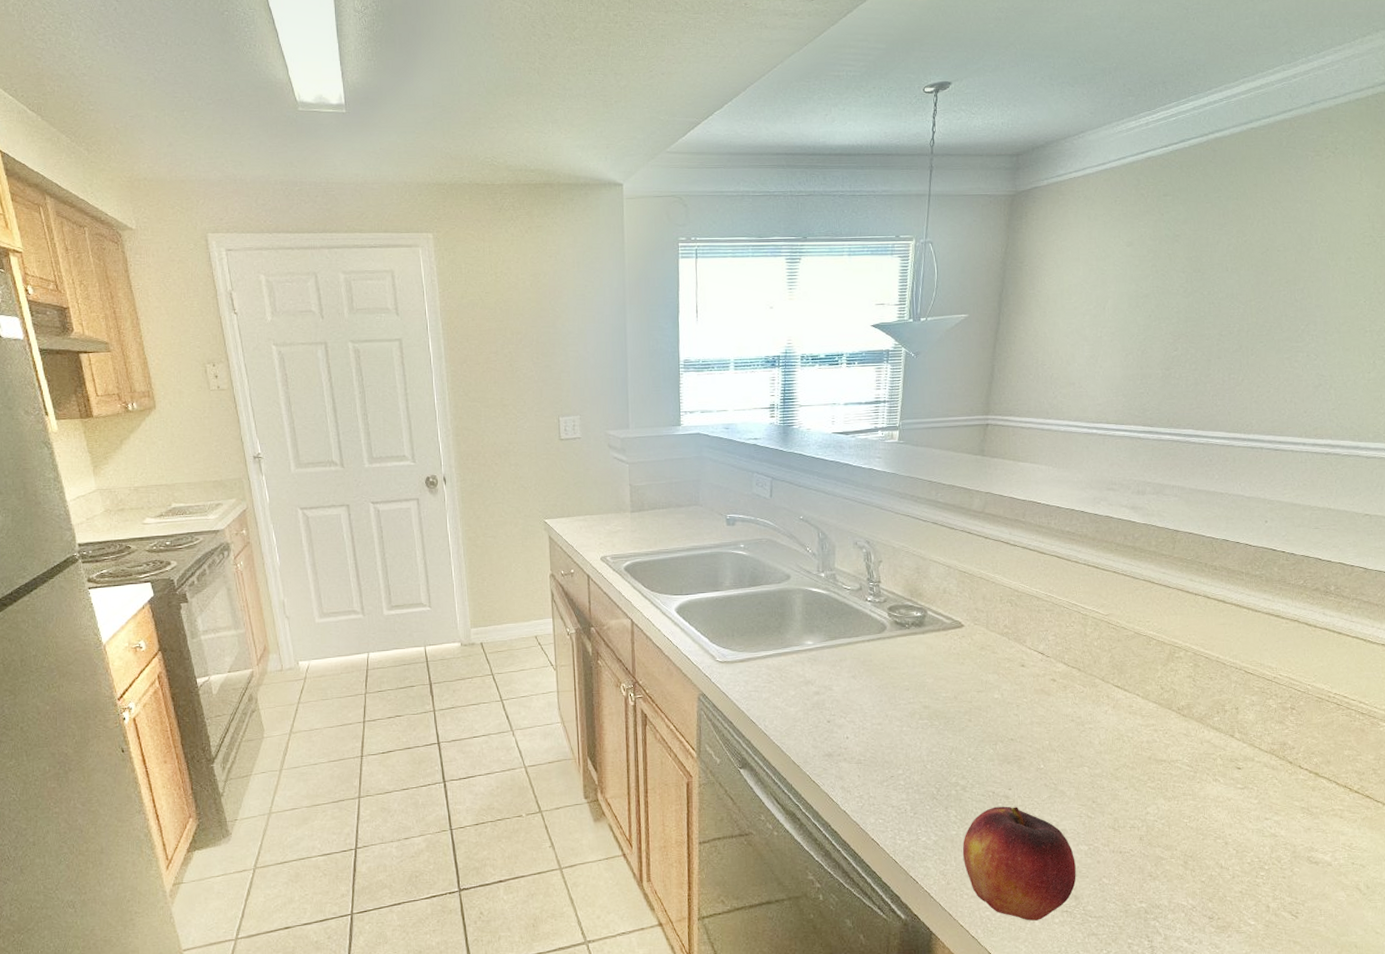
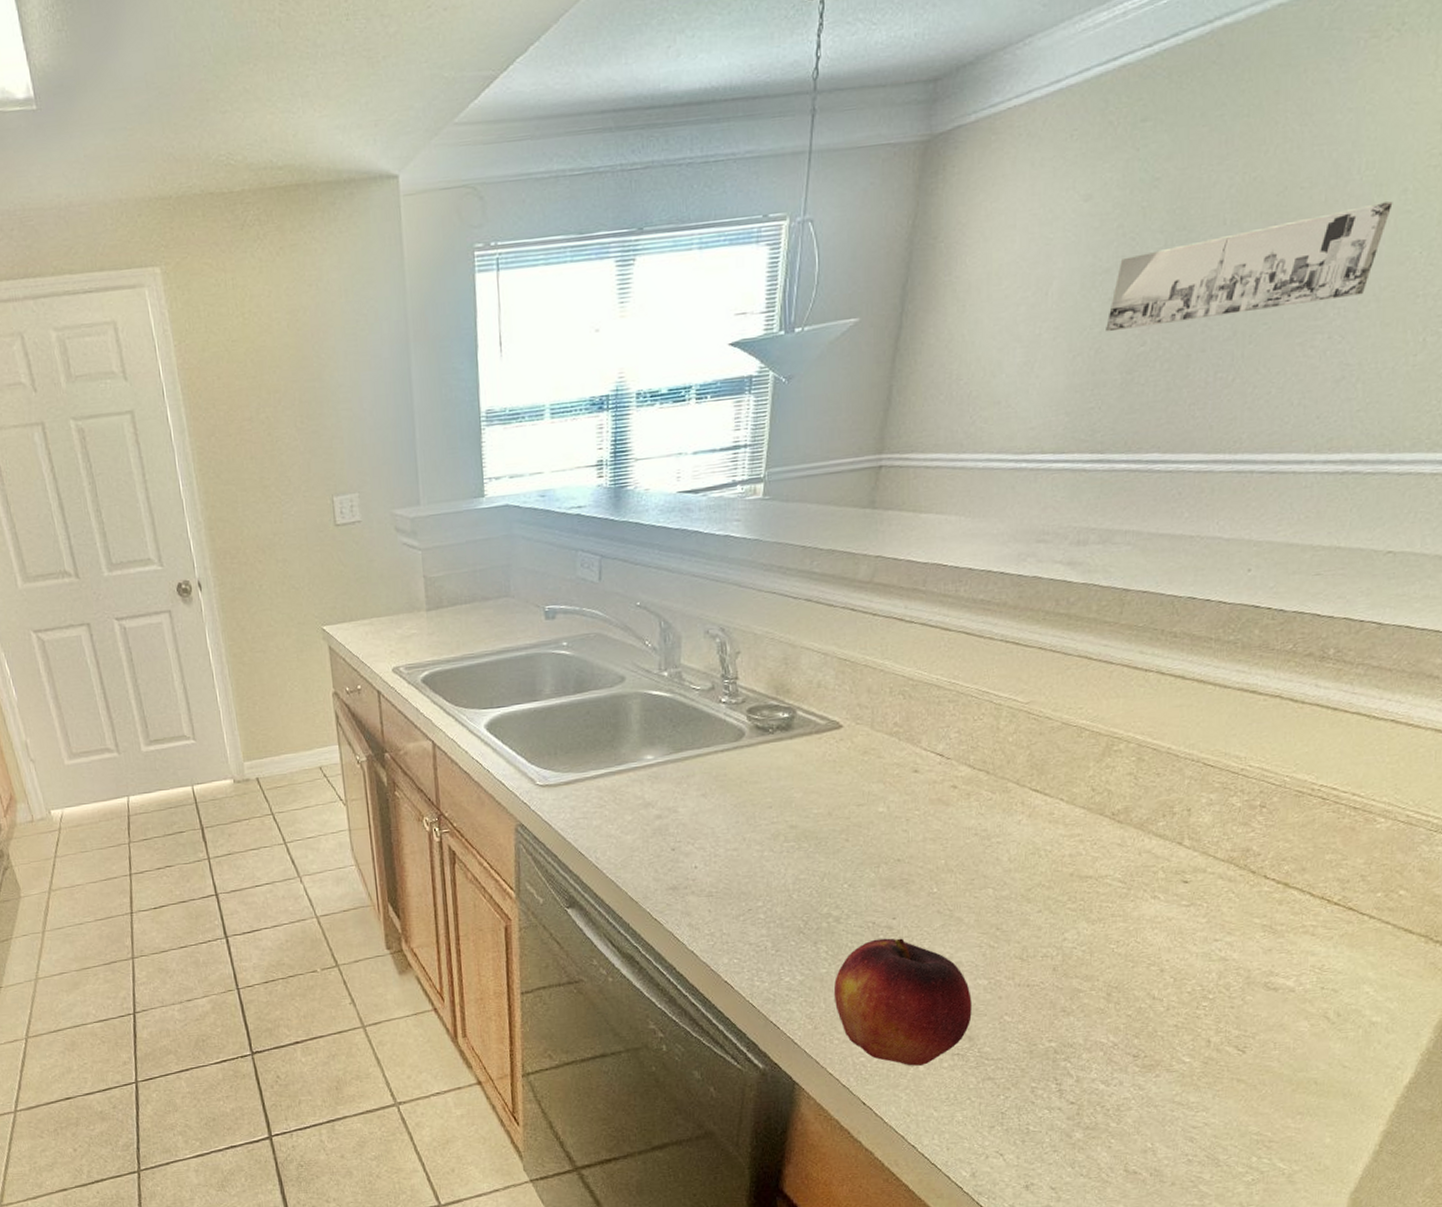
wall art: none [1148,265,1342,339] -> present [1106,201,1393,332]

